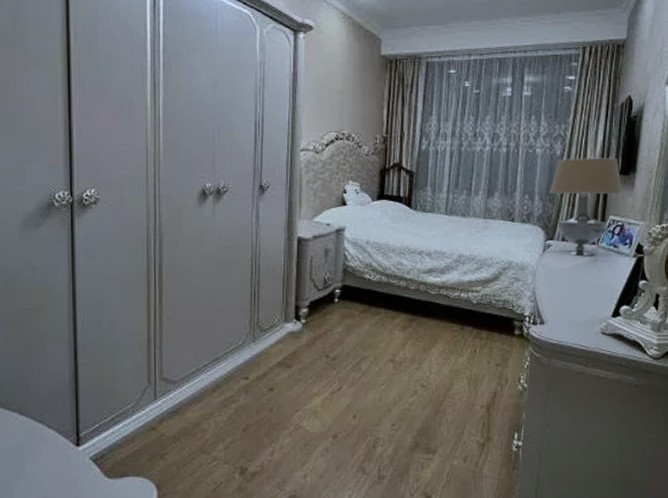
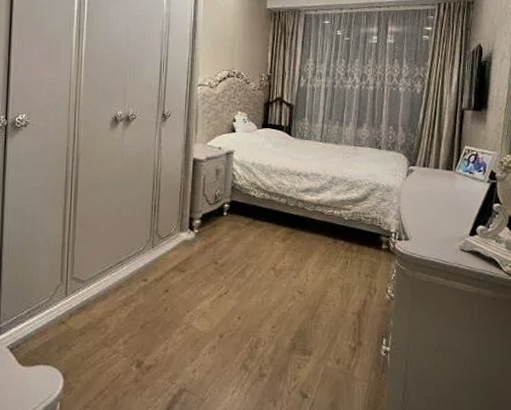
table lamp: present [550,157,622,257] -> none [411,95,476,181]

